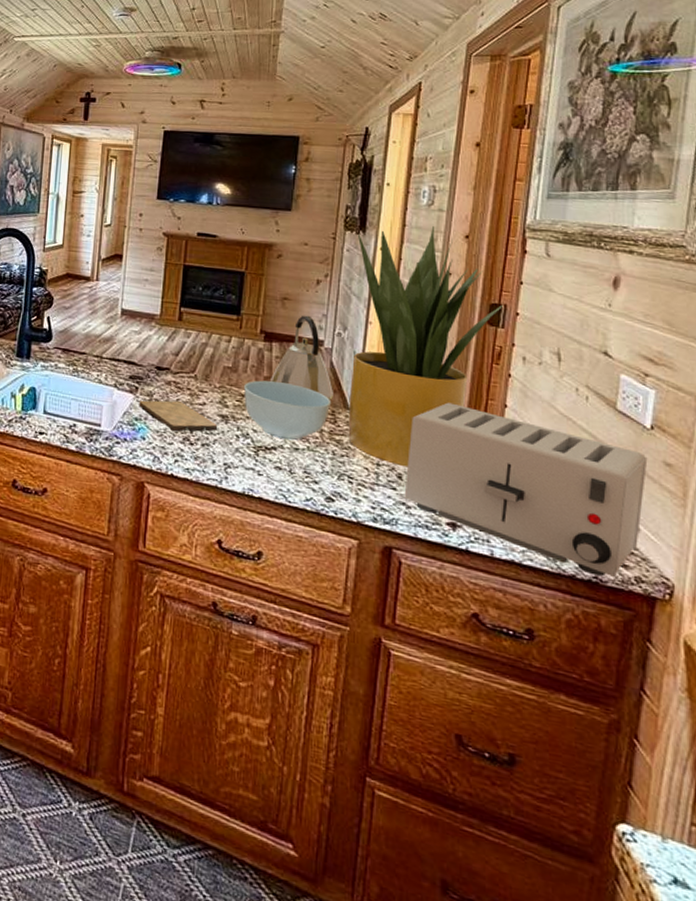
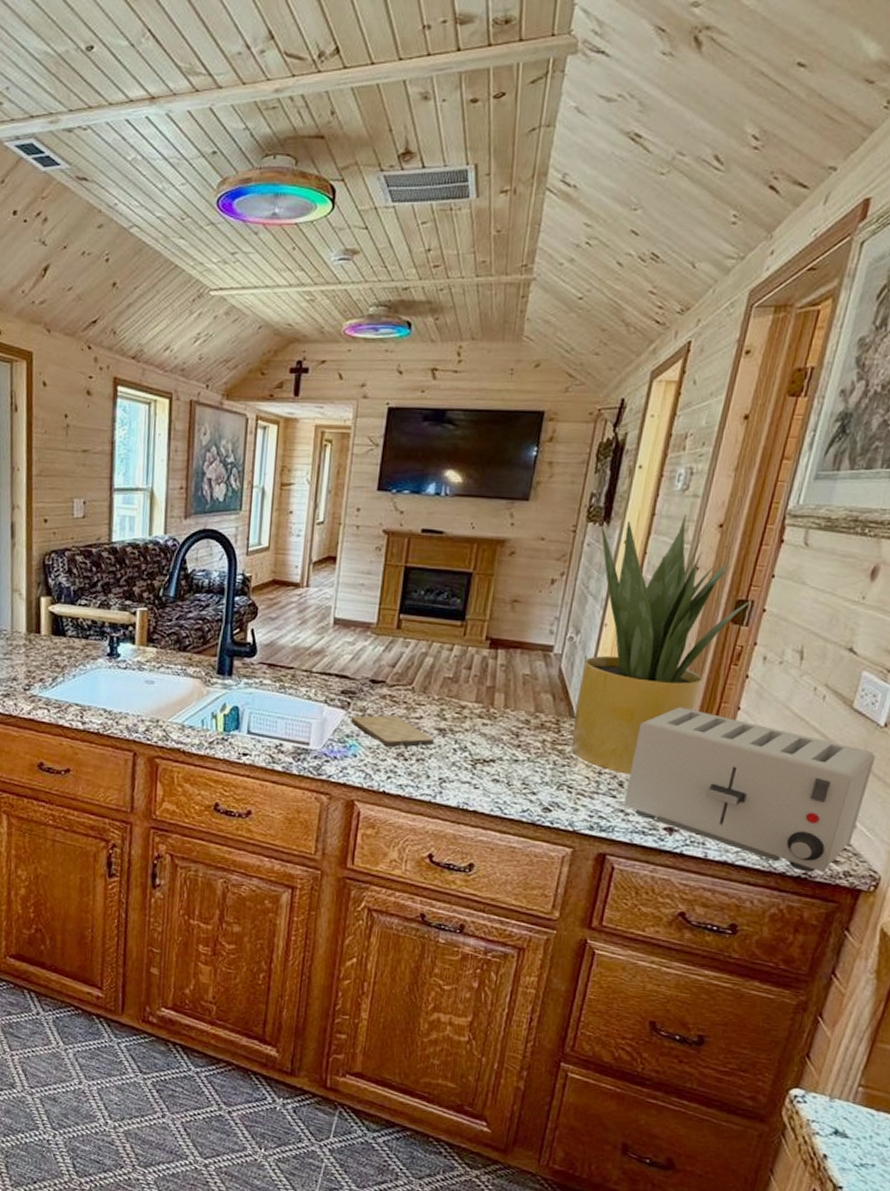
bowl: present [244,380,332,441] -> none [464,690,557,752]
kettle: present [269,315,333,400] -> none [492,618,560,709]

